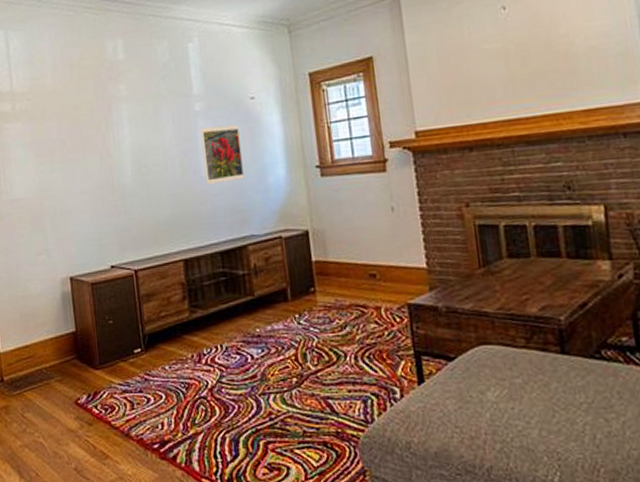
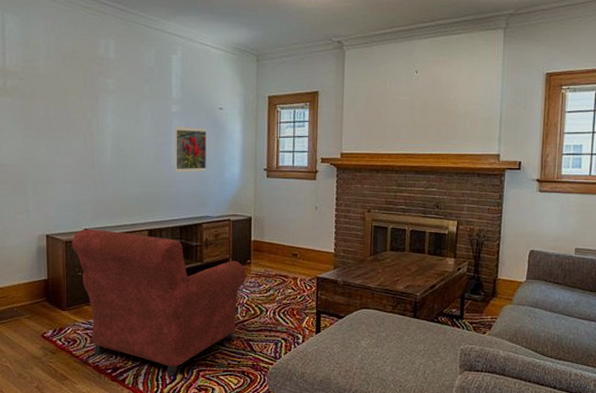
armchair: none [98,265,312,452] -> present [72,229,246,377]

